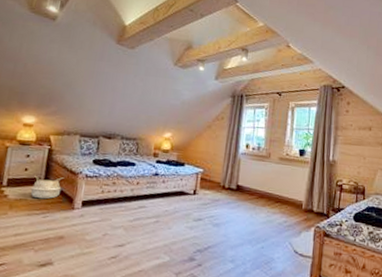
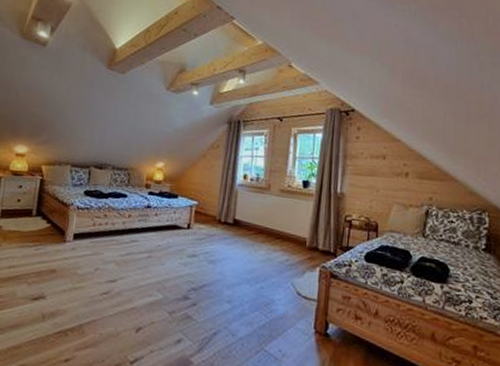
woven basket: present [30,175,65,199] -> none [23,206,56,231]

